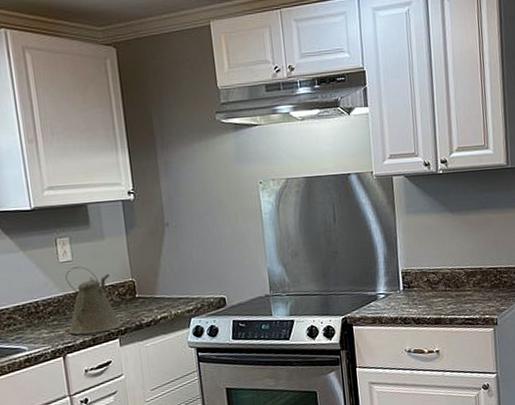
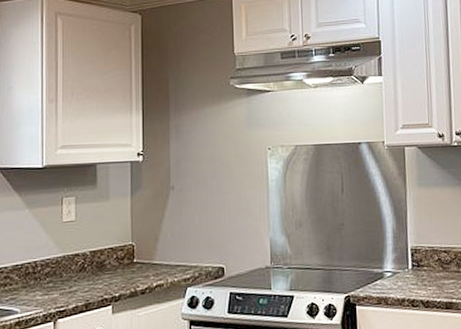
kettle: present [65,266,122,335] -> none [62,227,116,300]

